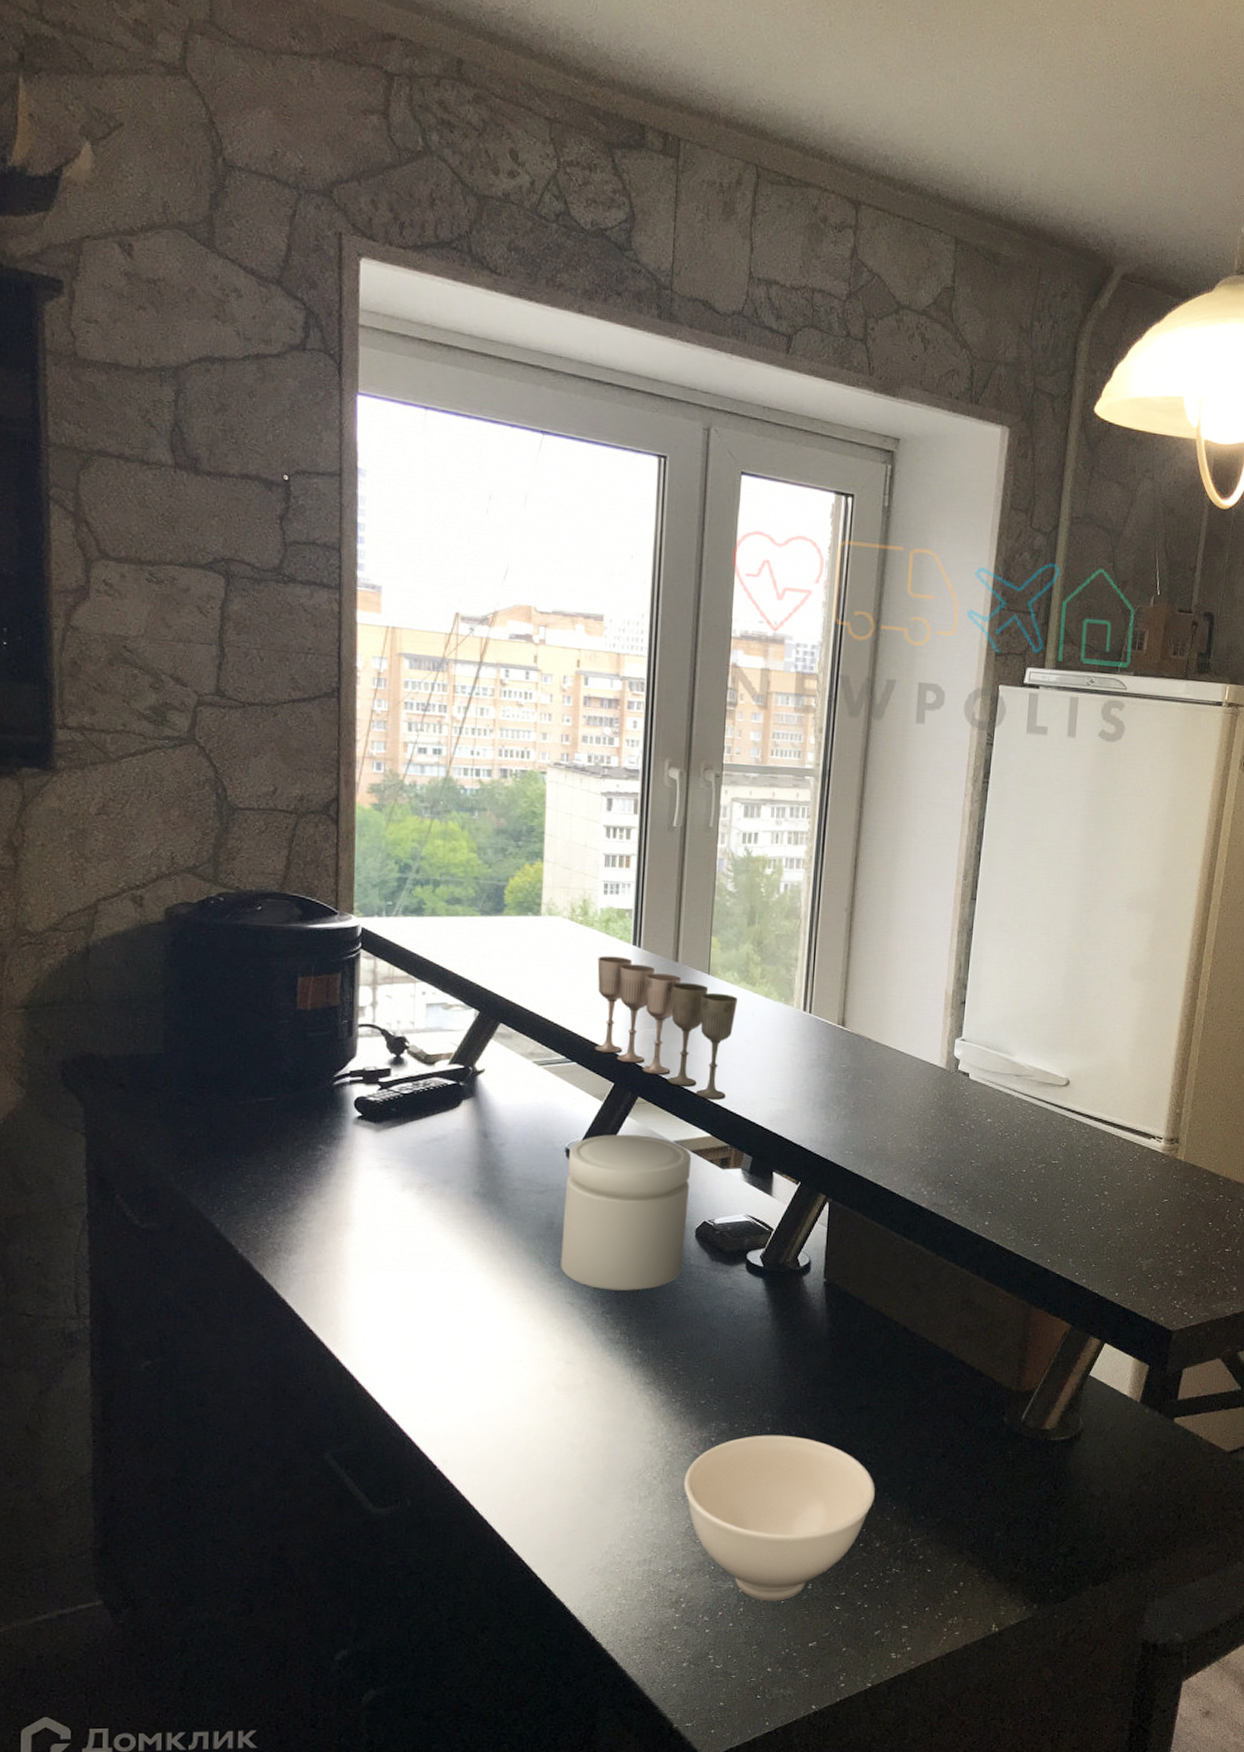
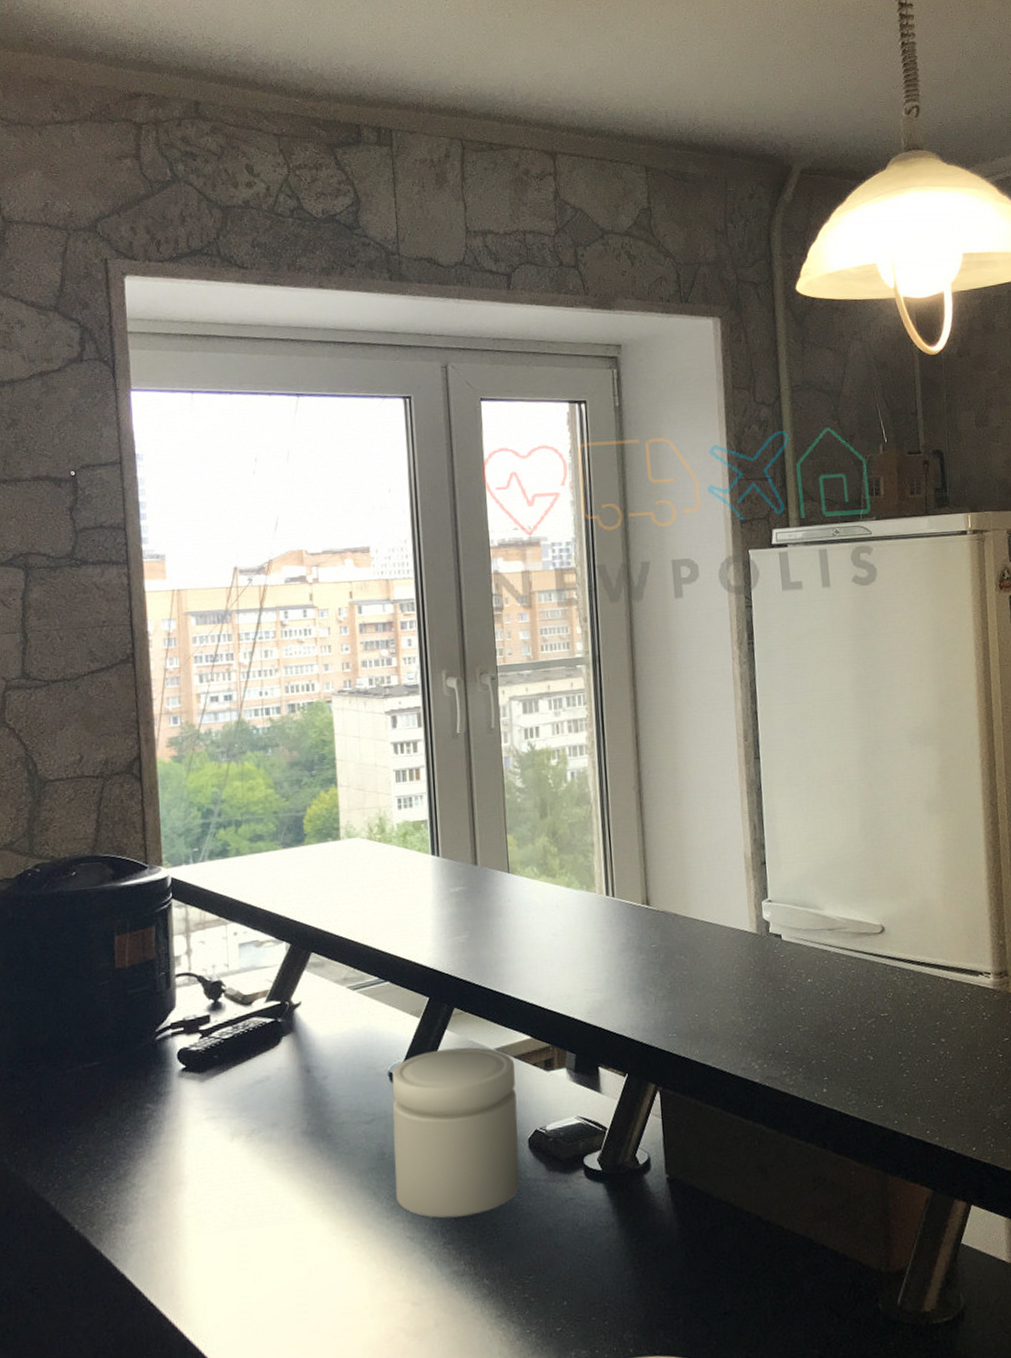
wine glass: present [593,956,738,1101] -> none [399,868,541,1002]

